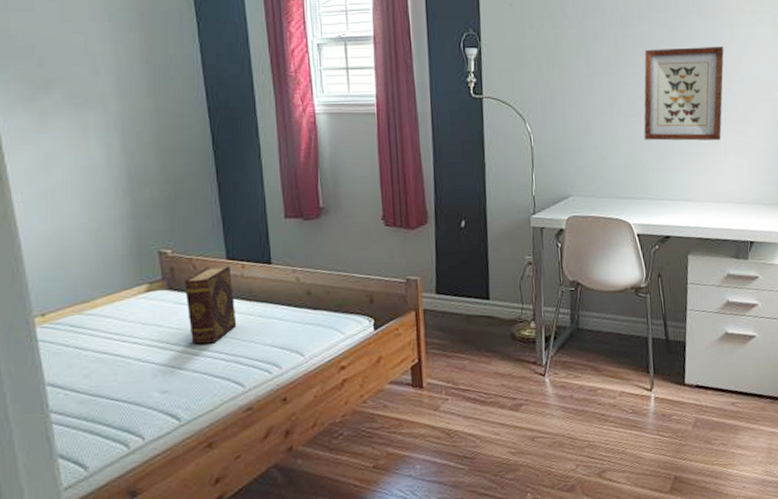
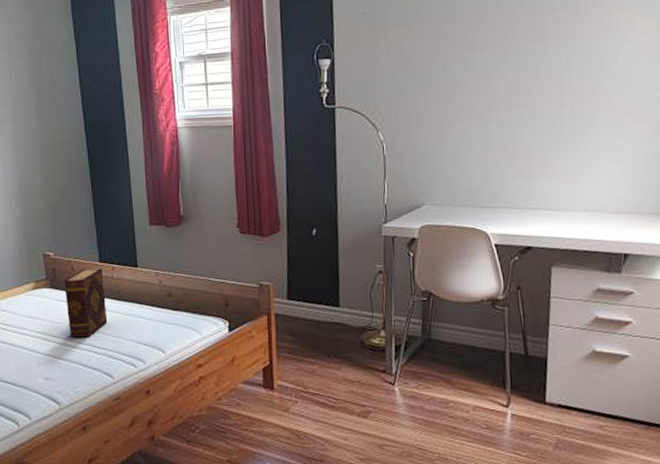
wall art: present [643,47,724,141] -> none [504,45,597,147]

